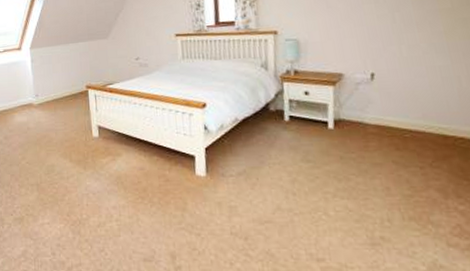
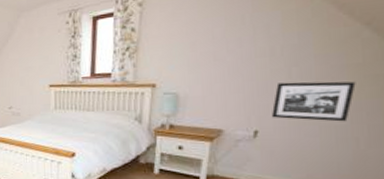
picture frame: none [383,24,450,62] -> present [271,81,356,122]

